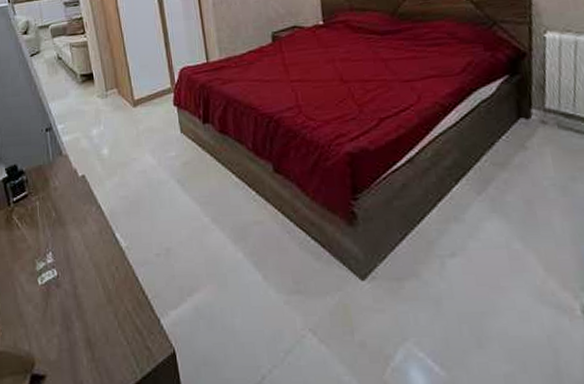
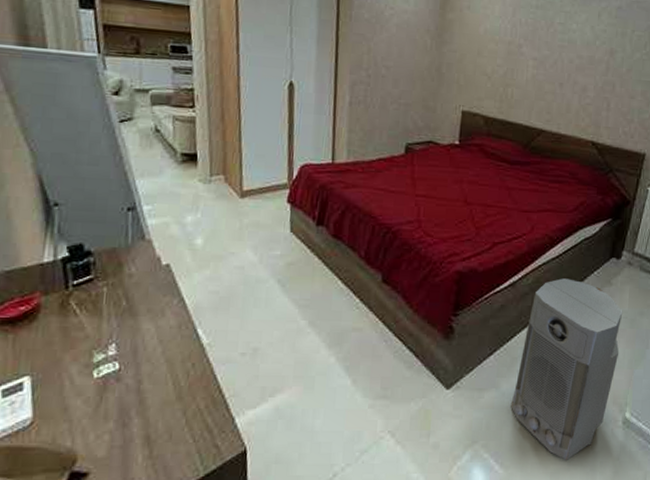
air purifier: none [437,147,557,360] -> present [511,278,623,460]

